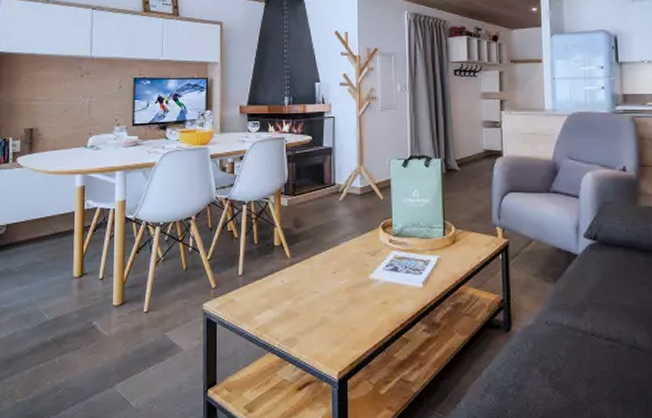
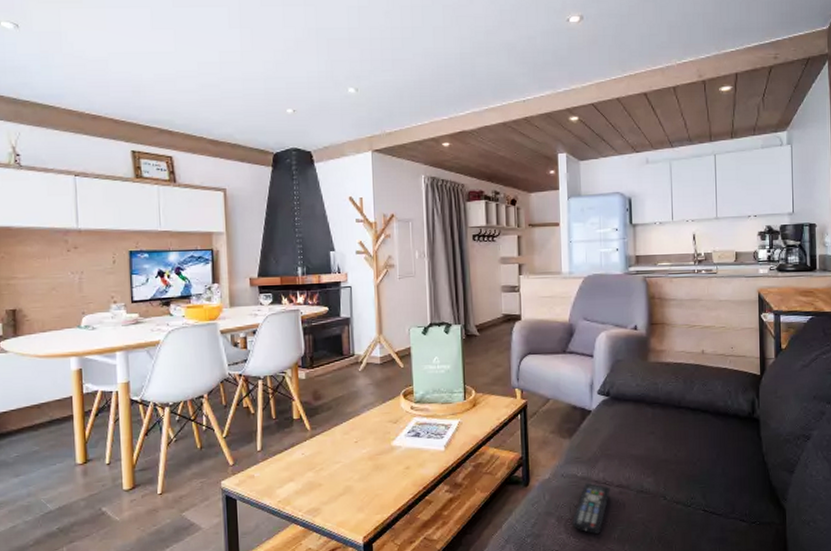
remote control: none [557,332,599,391] -> present [571,482,610,535]

